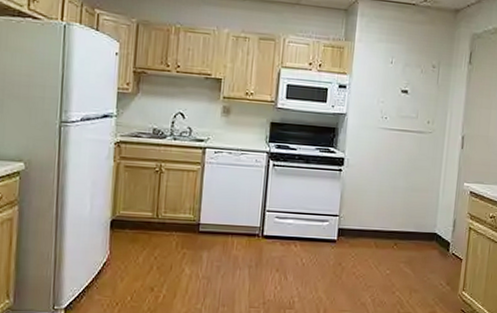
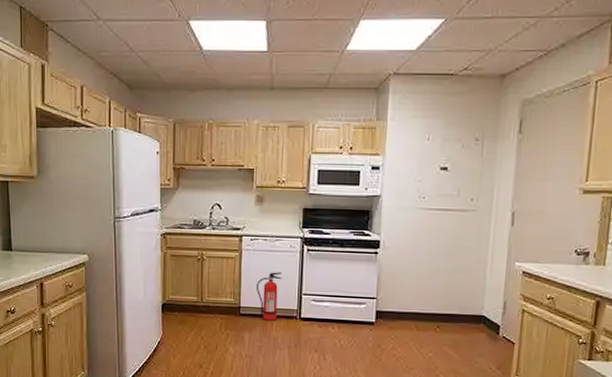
fire extinguisher: none [217,187,246,239] -> present [255,272,282,321]

